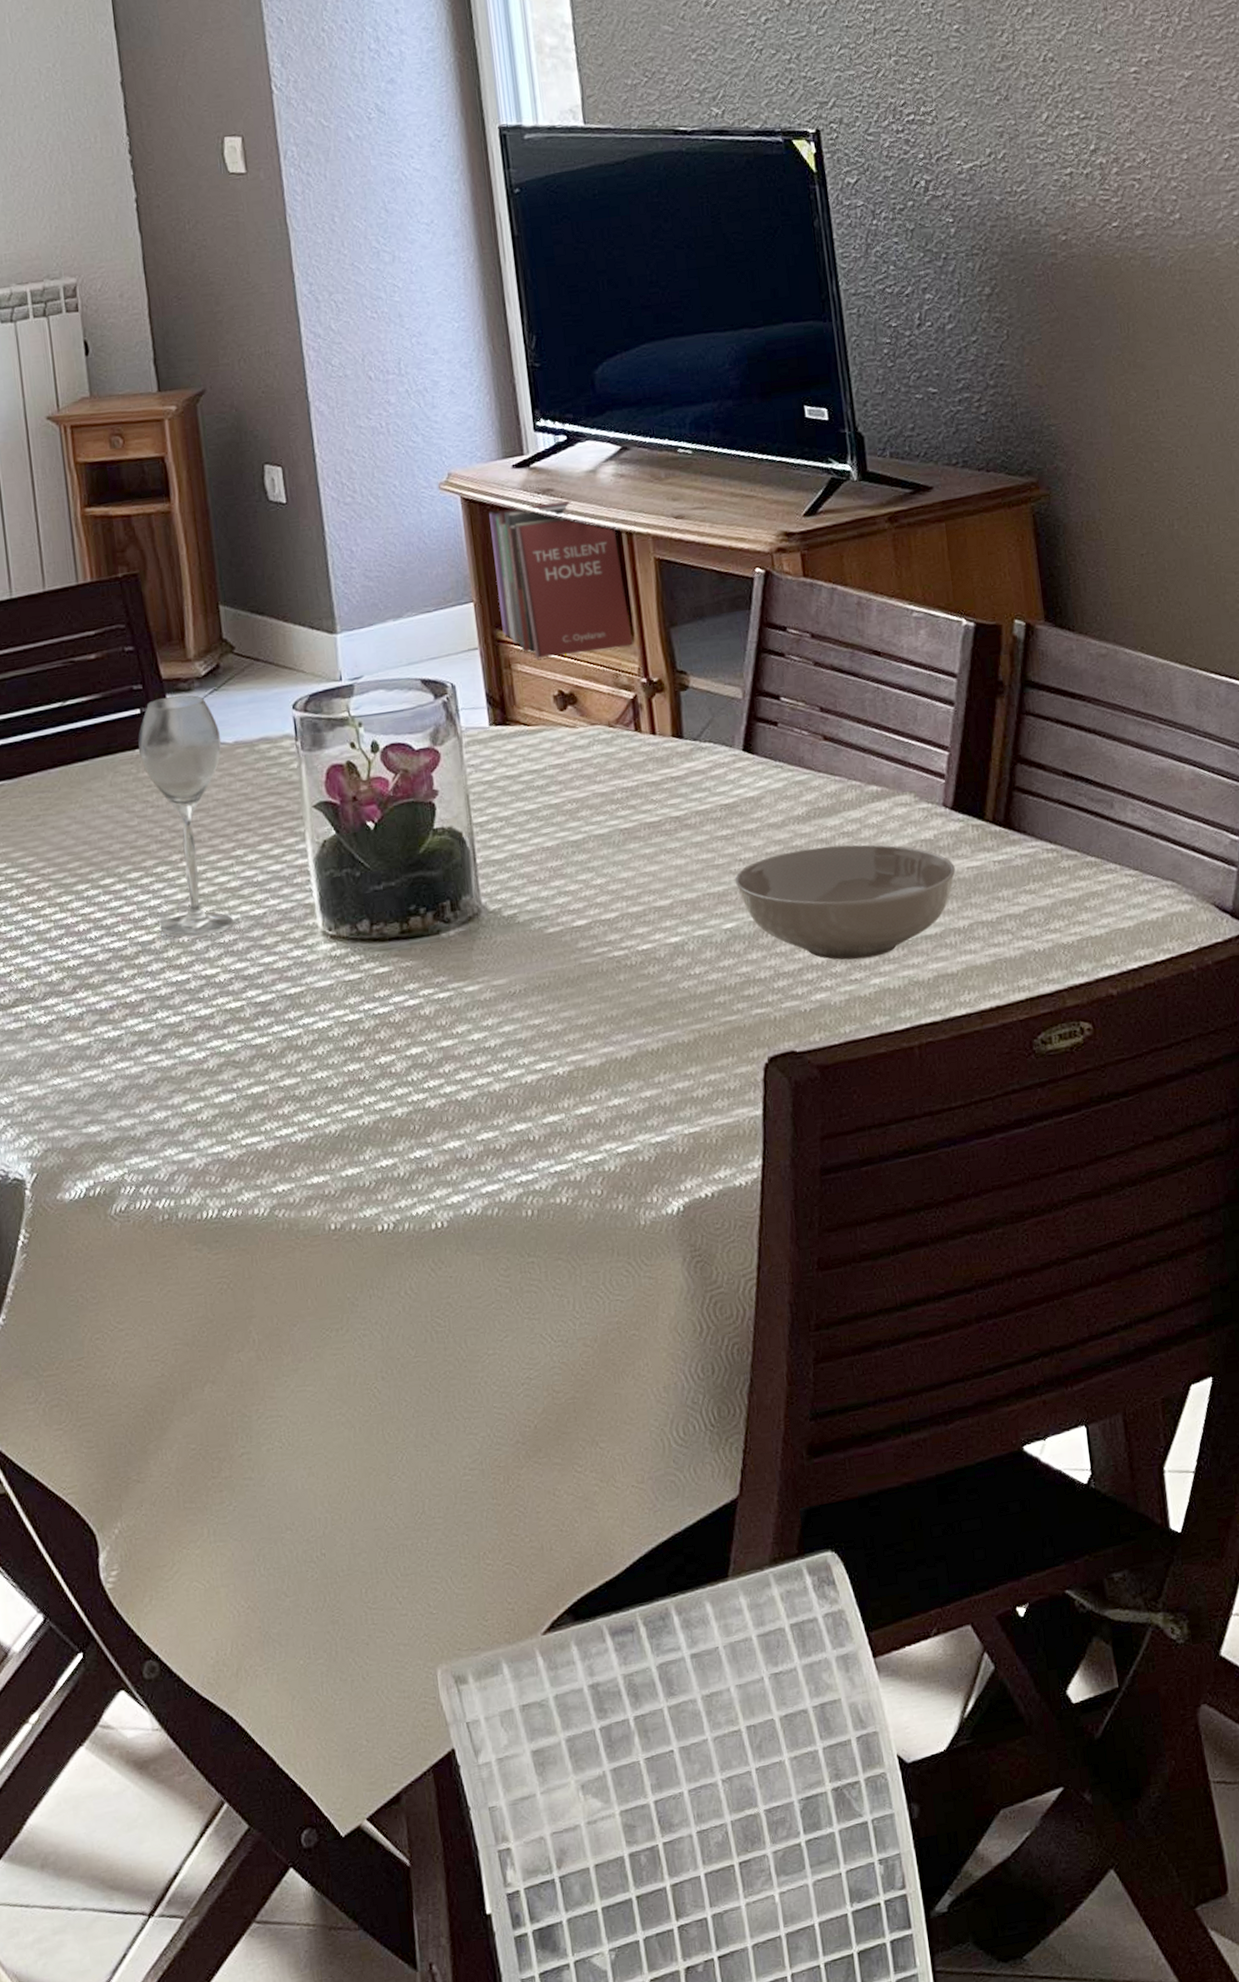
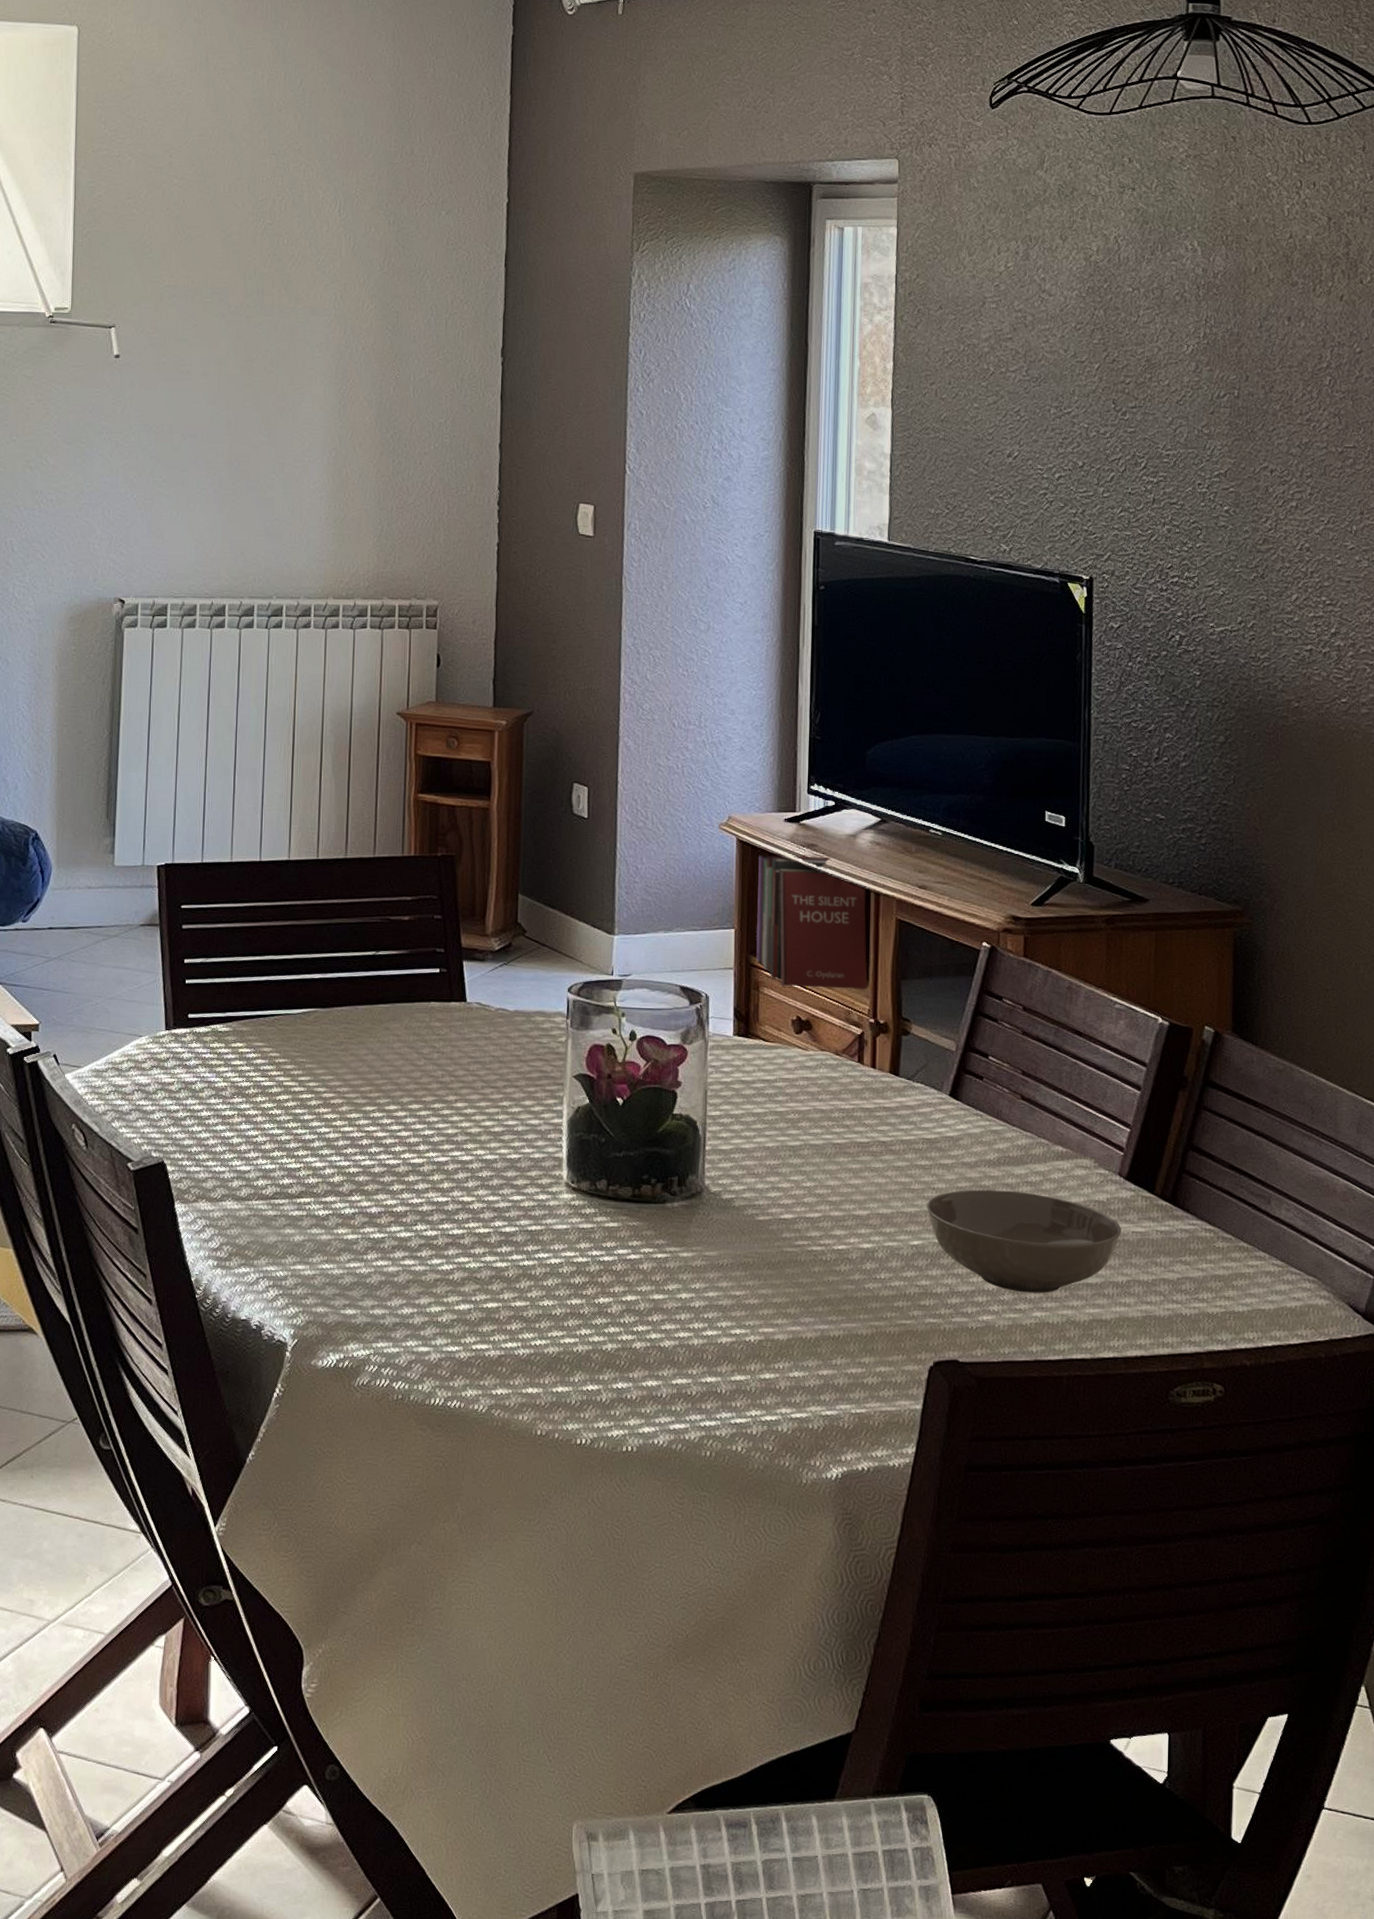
wineglass: present [137,695,234,938] -> none [430,962,504,1168]

